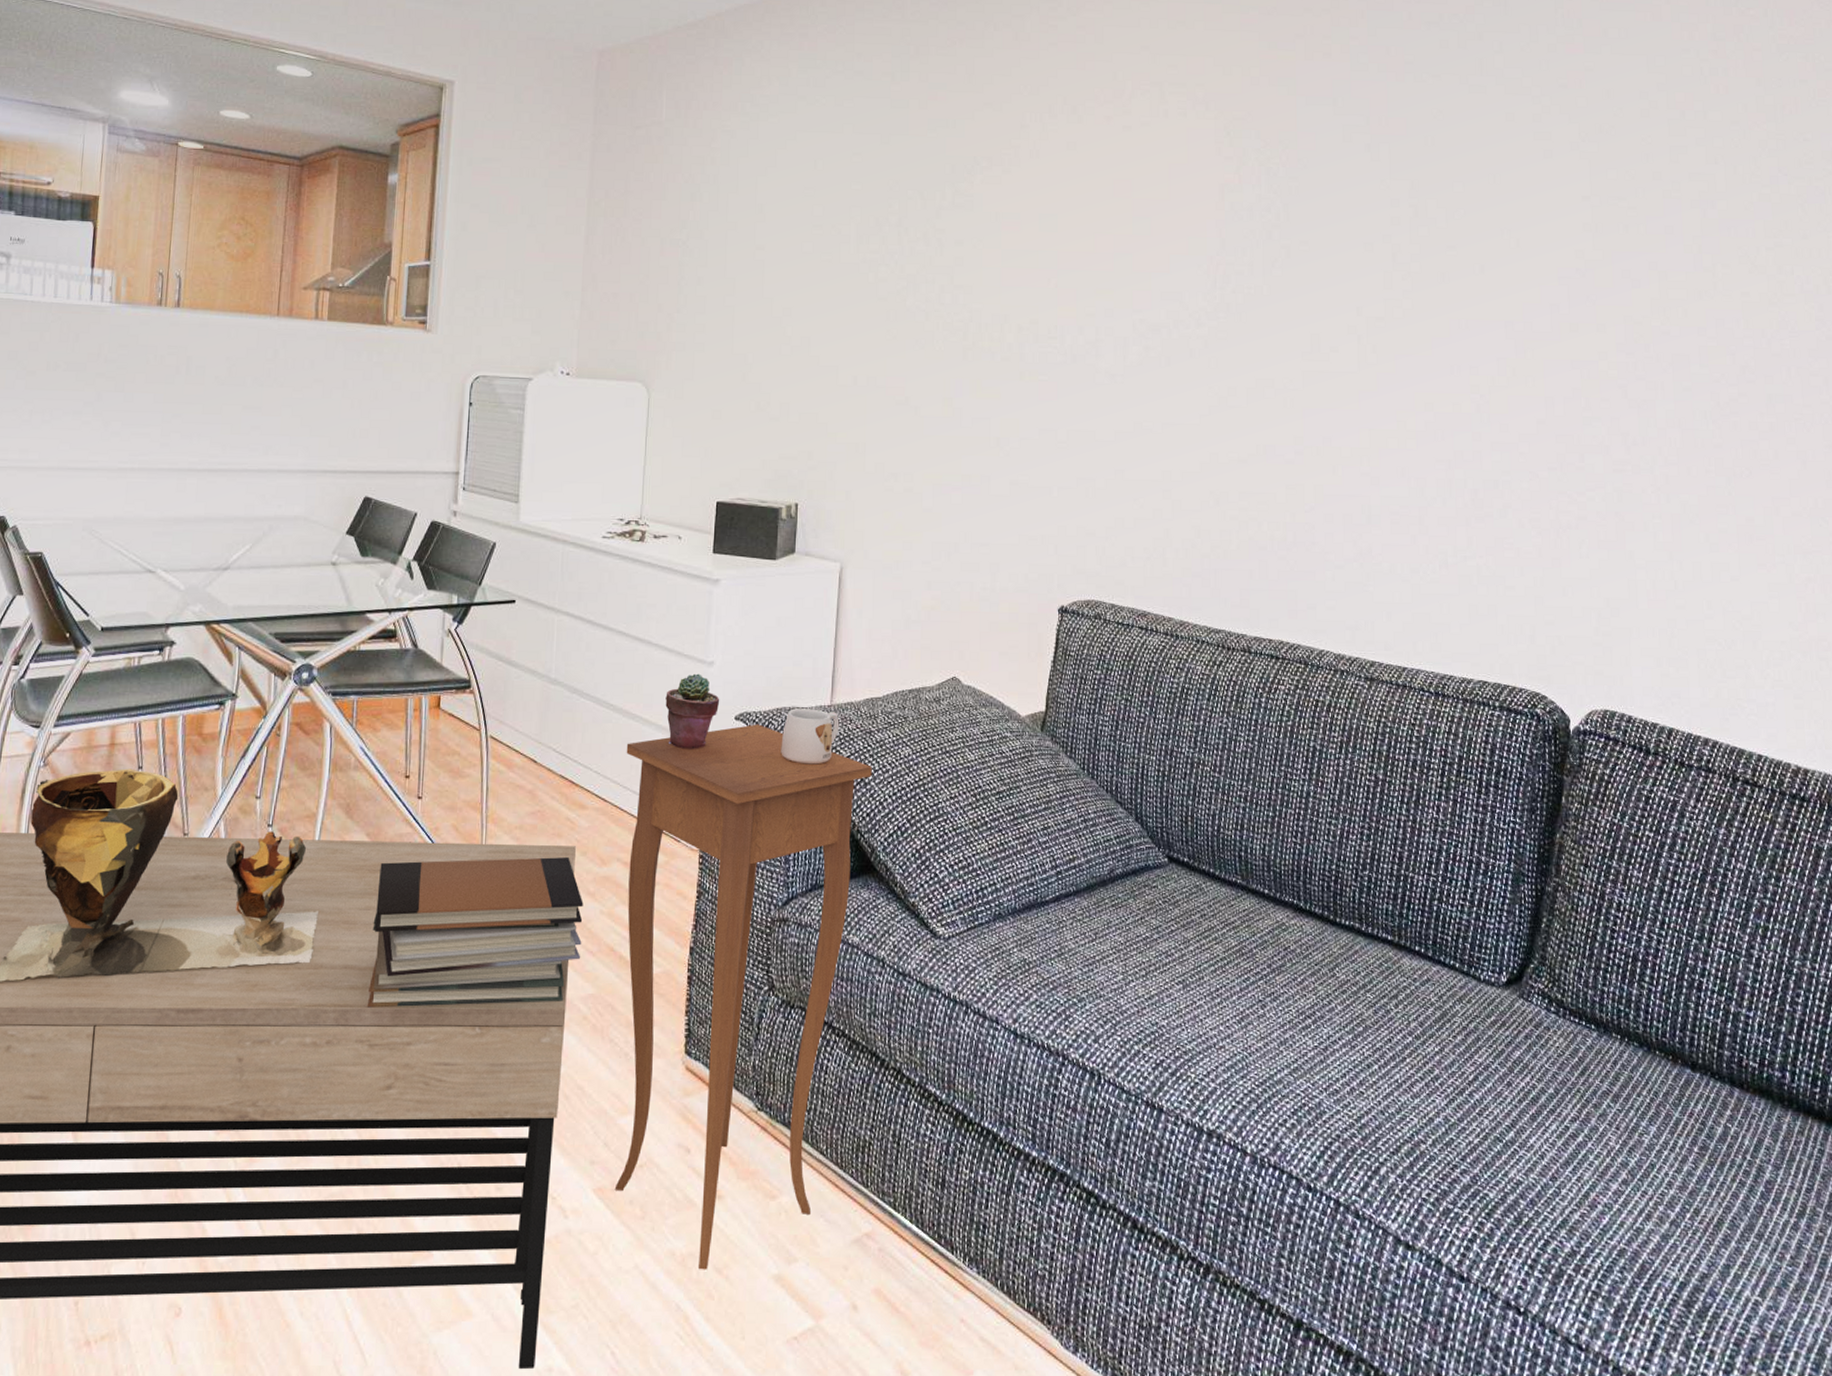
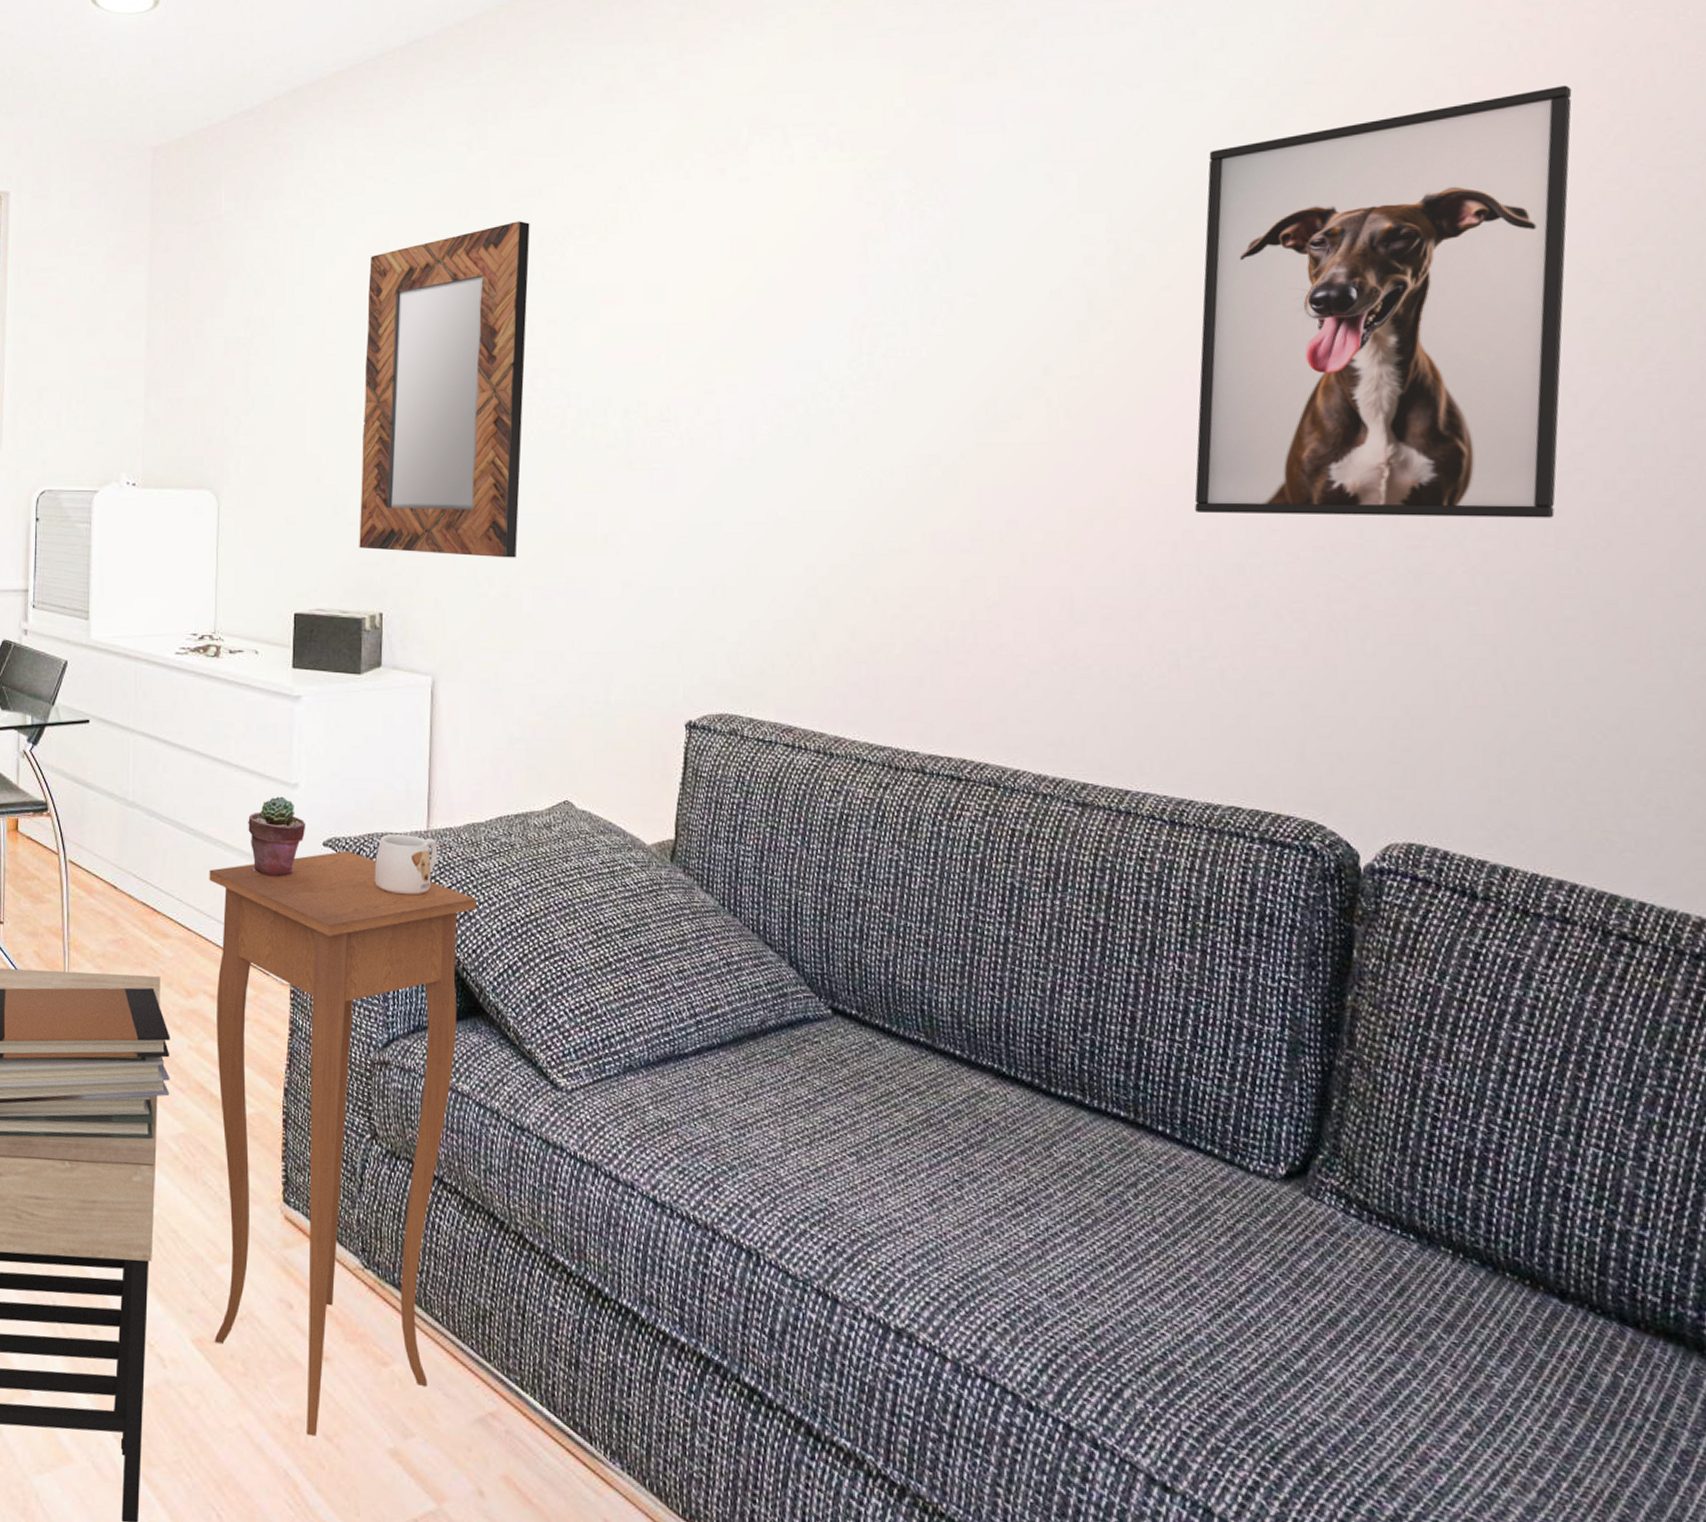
home mirror: none [779,149,944,456] -> present [359,221,530,558]
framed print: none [1464,106,1742,450] -> present [1194,85,1572,518]

